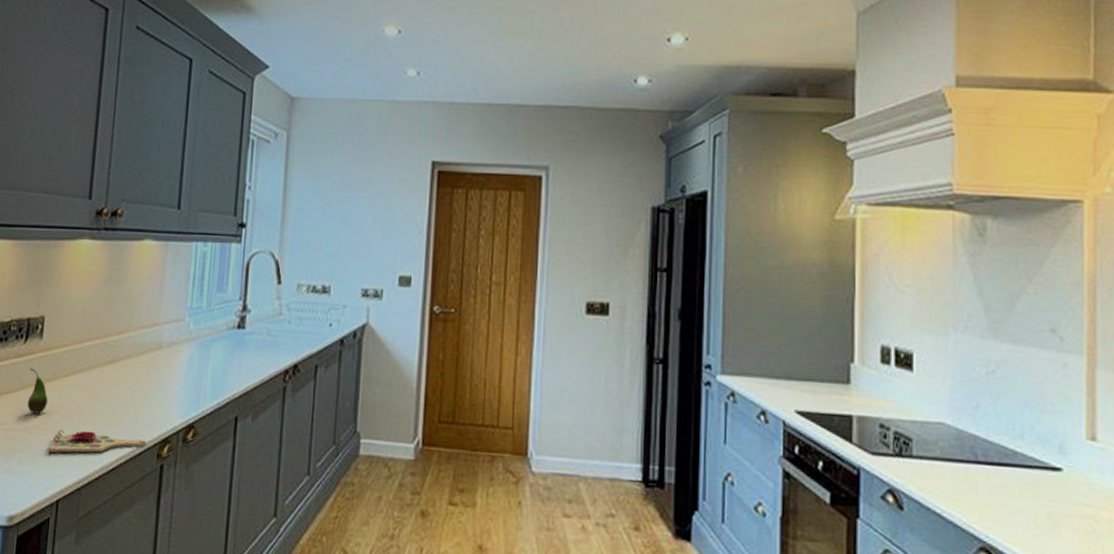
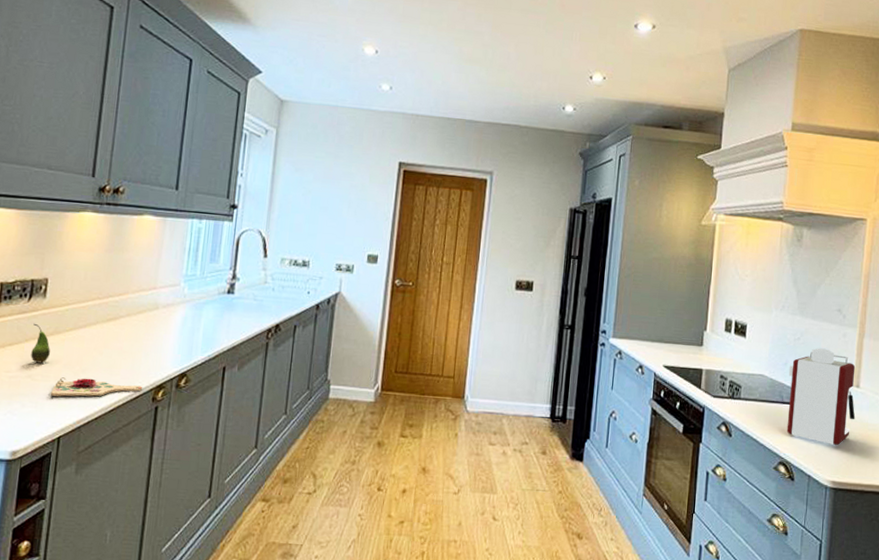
coffee maker: none [982,384,1094,526] -> present [786,348,856,446]

